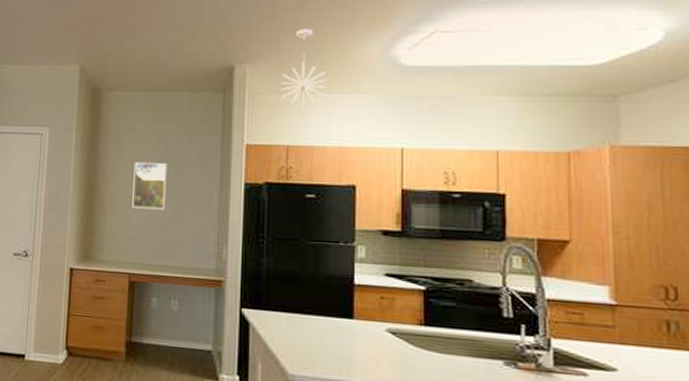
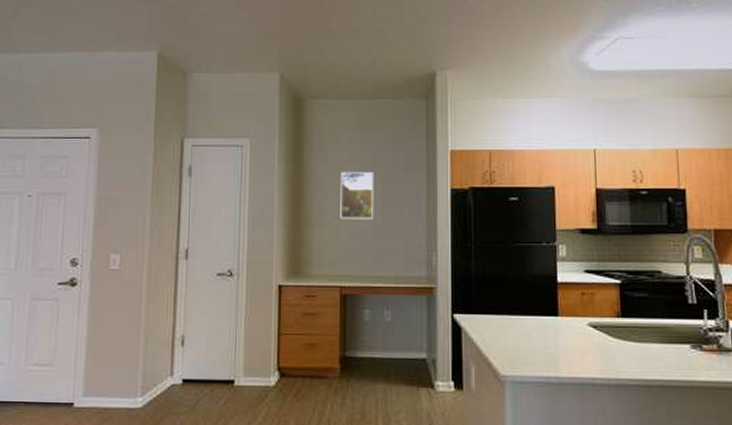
pendant light: present [281,28,327,108] -> none [481,34,524,113]

